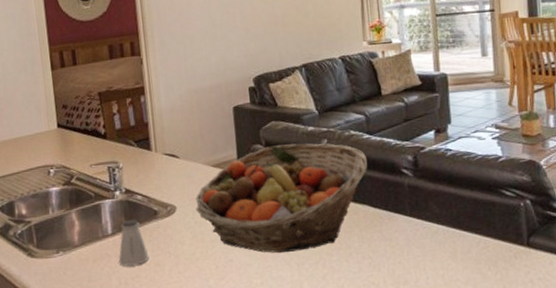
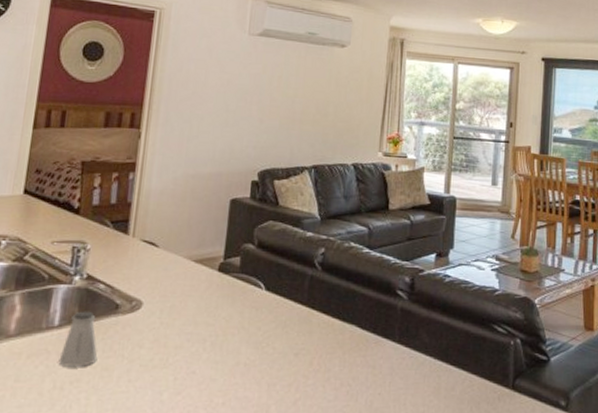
fruit basket: present [196,143,368,254] -> none [165,247,364,370]

